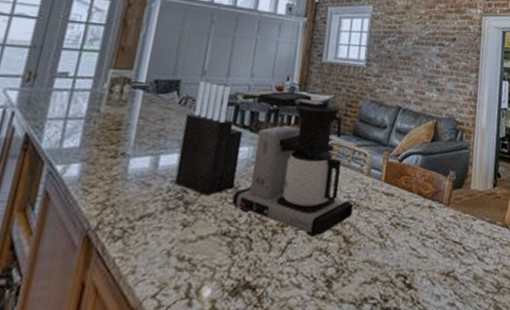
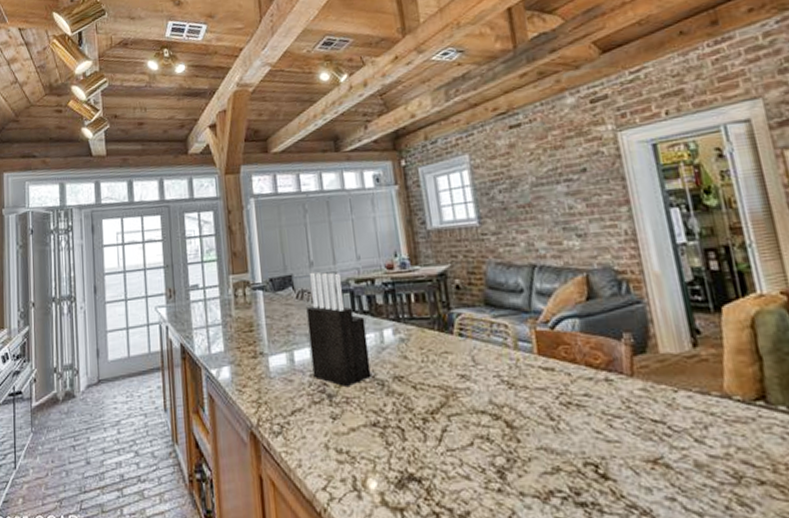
coffee maker: present [232,91,354,237] -> none [368,268,509,423]

